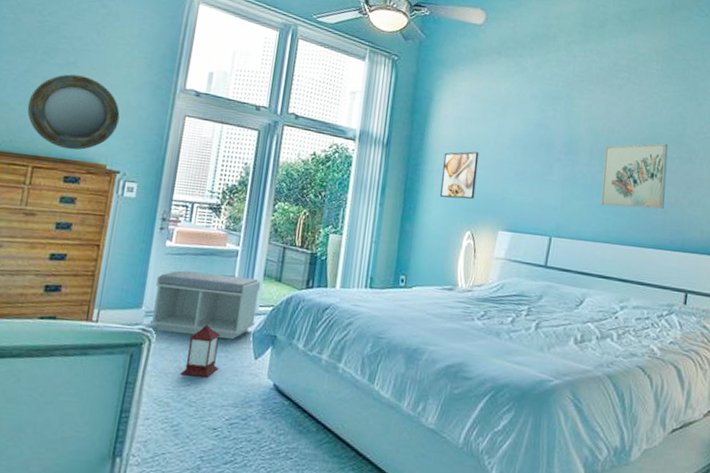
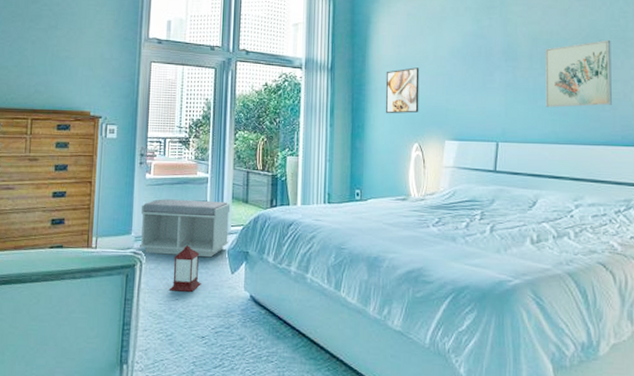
home mirror: present [27,74,120,151] -> none [22,36,97,102]

